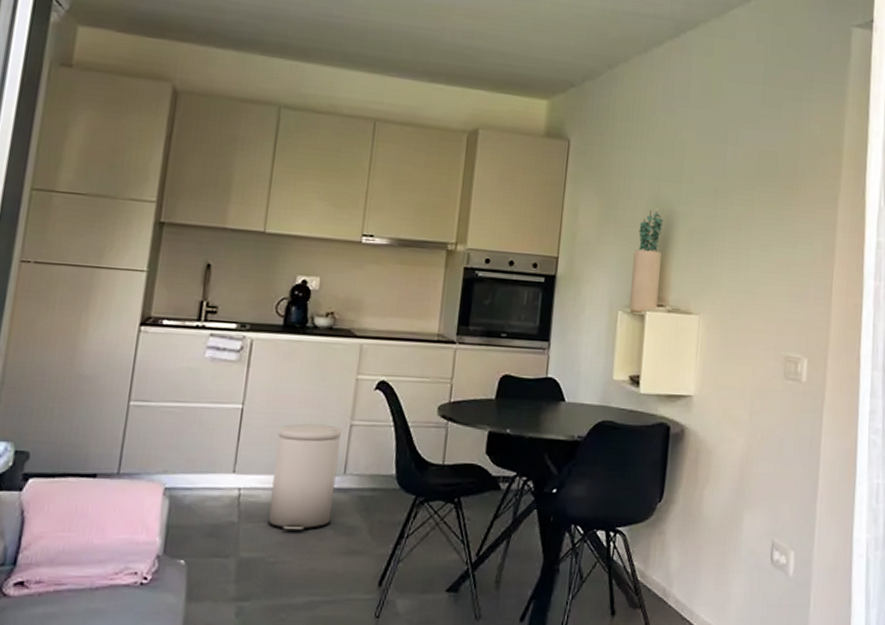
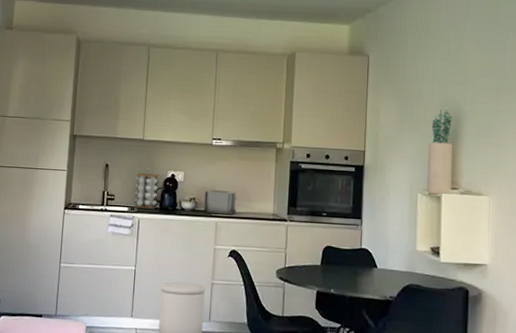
spice rack: none [246,271,285,328] -> present [134,168,159,210]
toaster: none [343,301,393,336] -> present [203,189,238,215]

